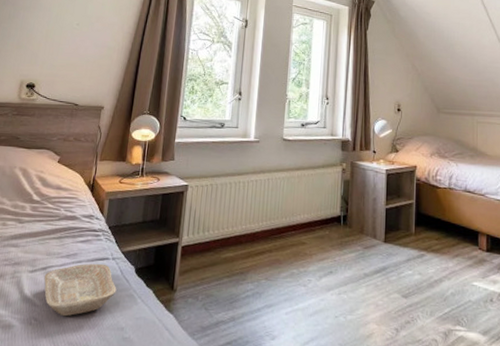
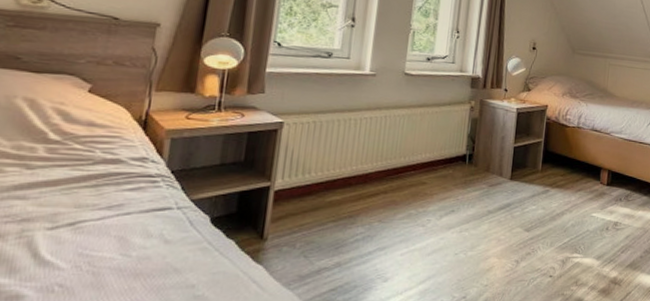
tray: present [44,263,117,317] -> none [71,214,184,279]

